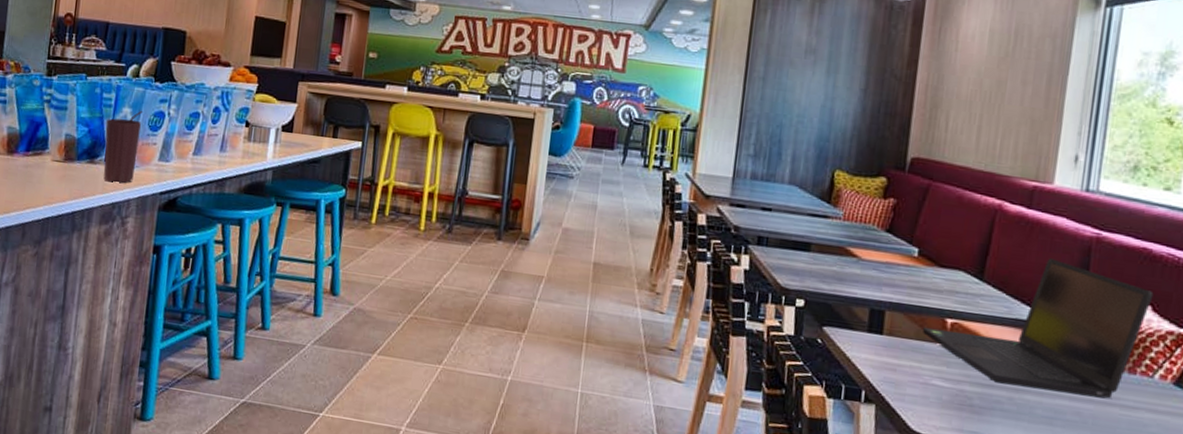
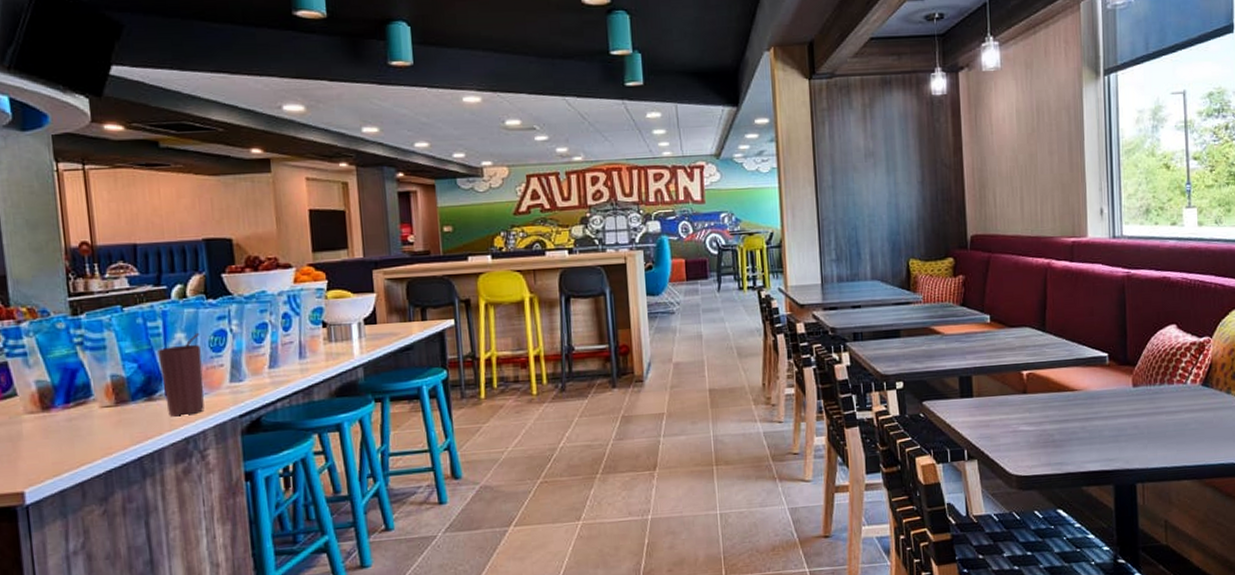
laptop: present [923,258,1154,399] -> none [1005,301,1177,416]

